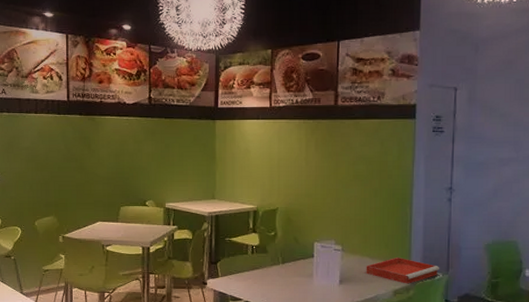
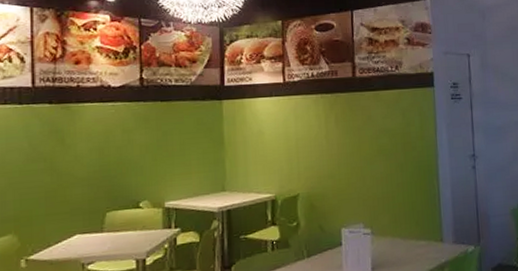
tray: present [366,258,440,284] -> none [398,234,472,262]

